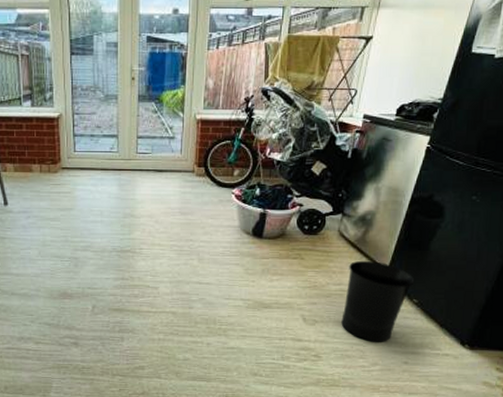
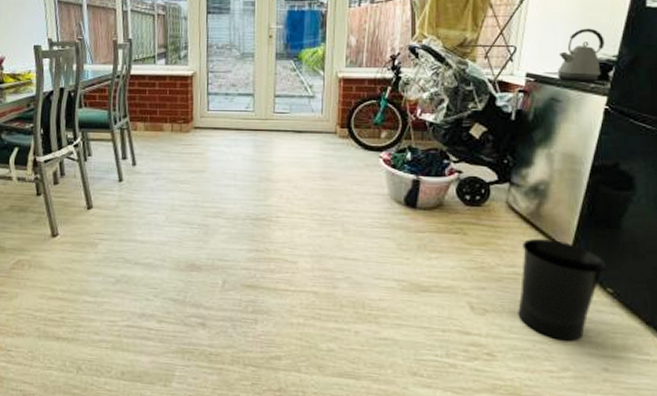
kettle: none [390,72,433,125] -> present [557,28,605,84]

